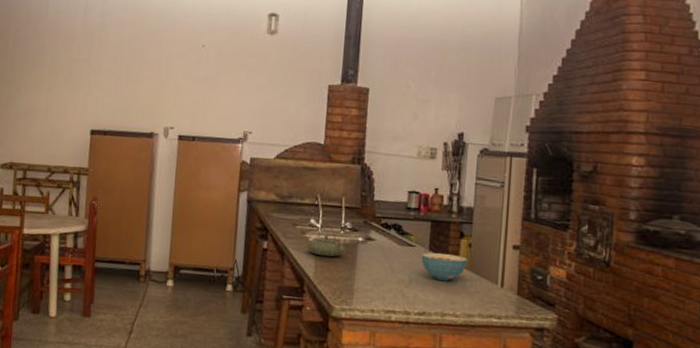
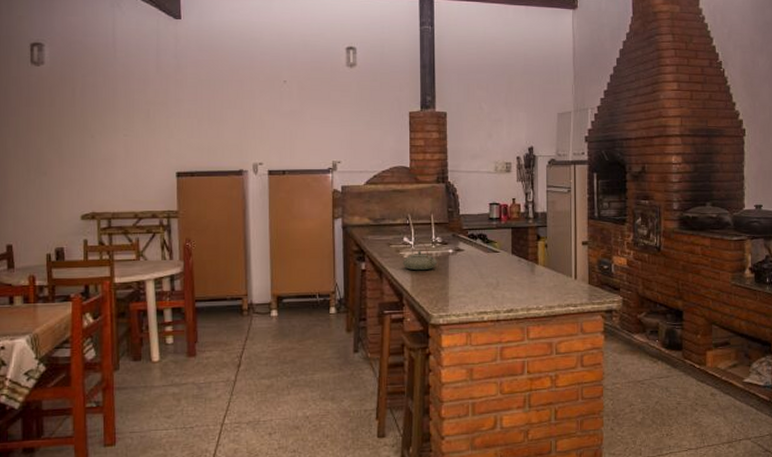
cereal bowl: present [421,252,467,281] -> none [506,256,545,279]

